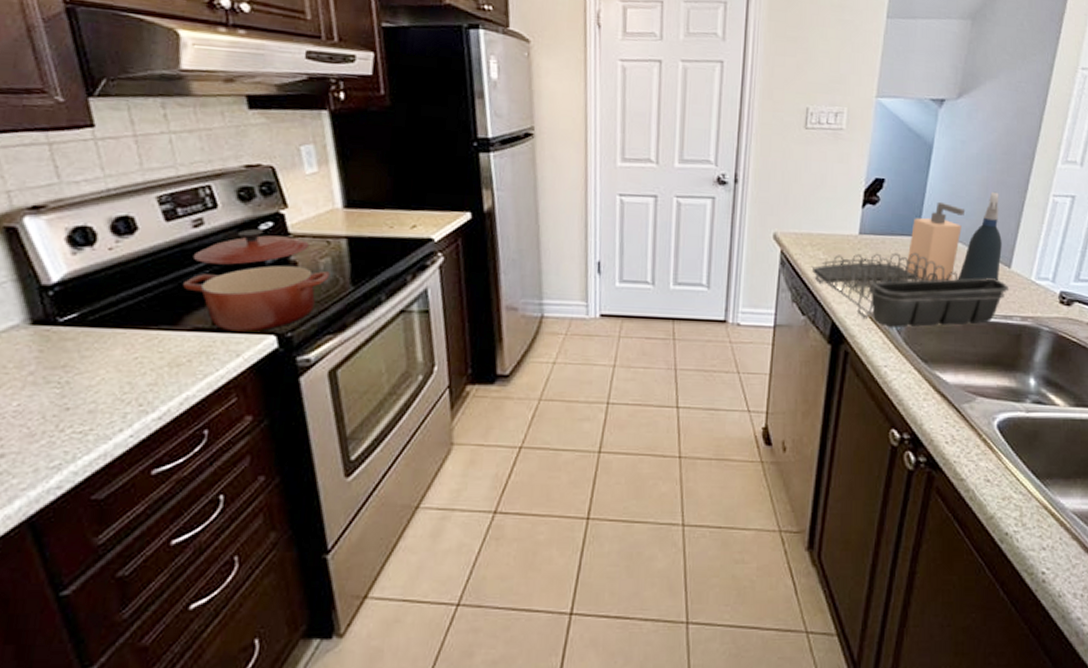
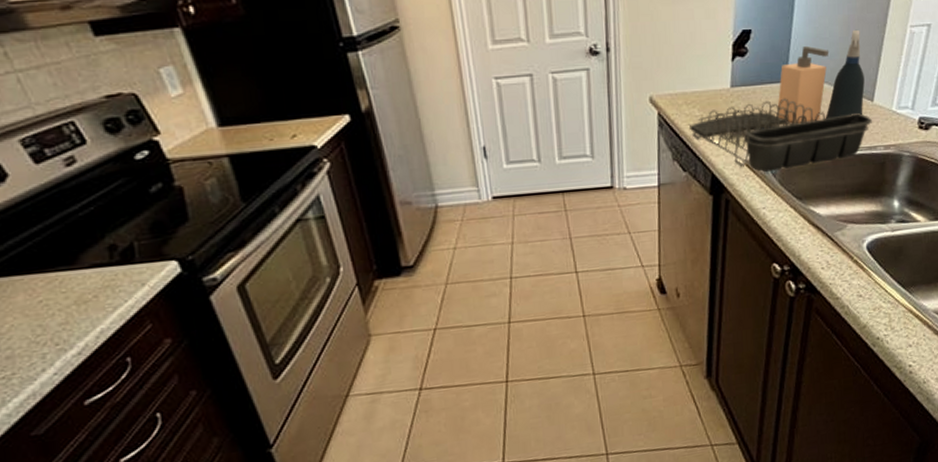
saucepan: present [183,228,330,332] -> none [70,158,219,263]

